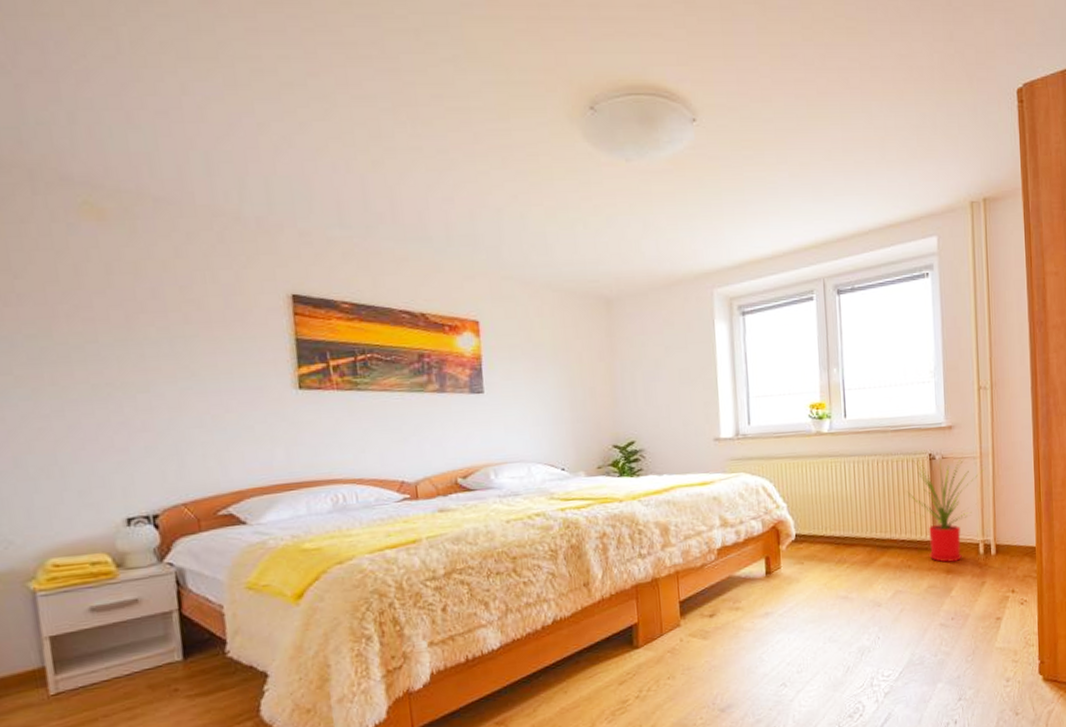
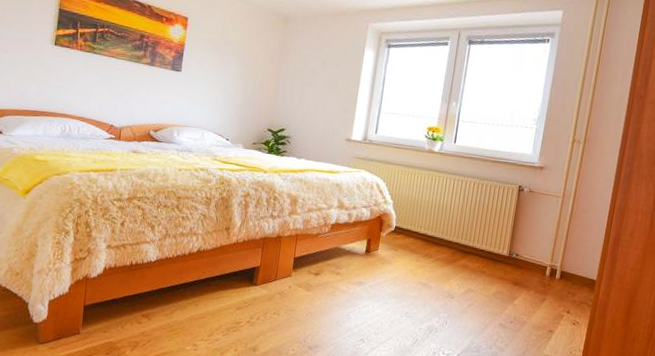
house plant: present [907,456,984,562] -> none [493,186,564,277]

